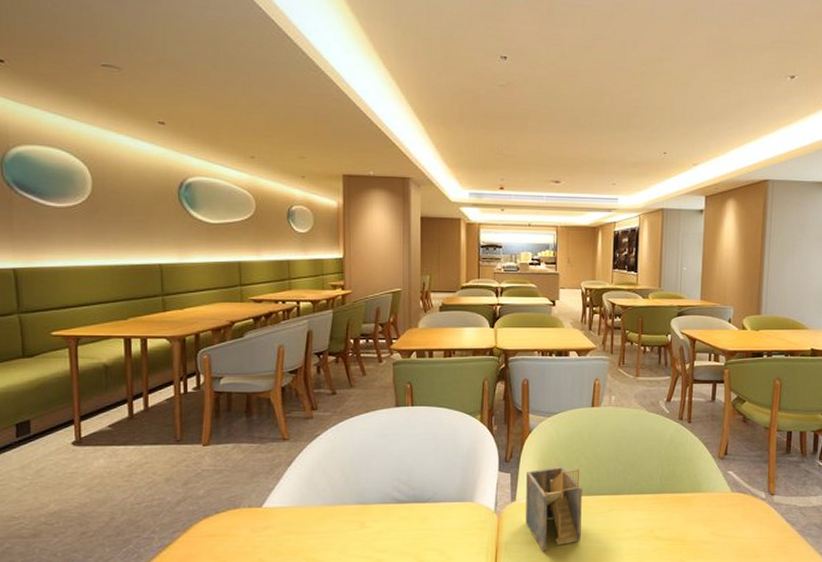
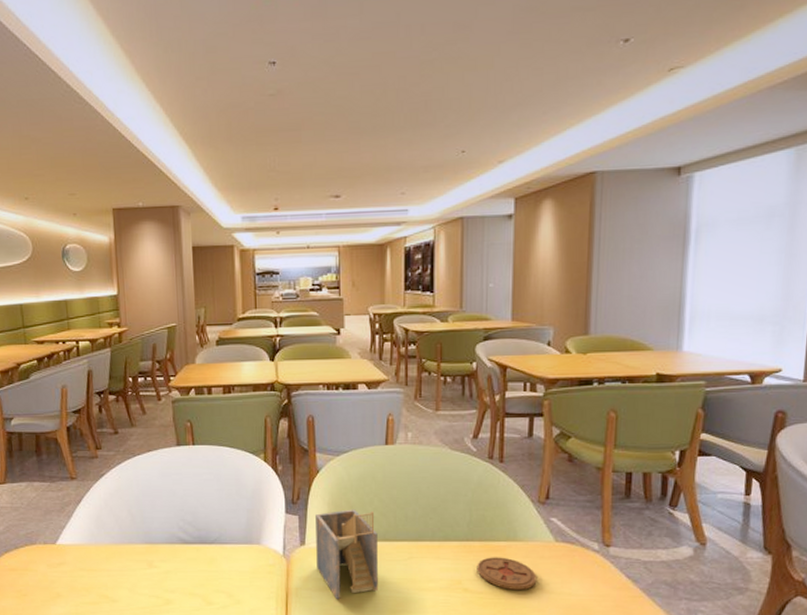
coaster: none [667,507,716,536] -> present [477,557,537,590]

